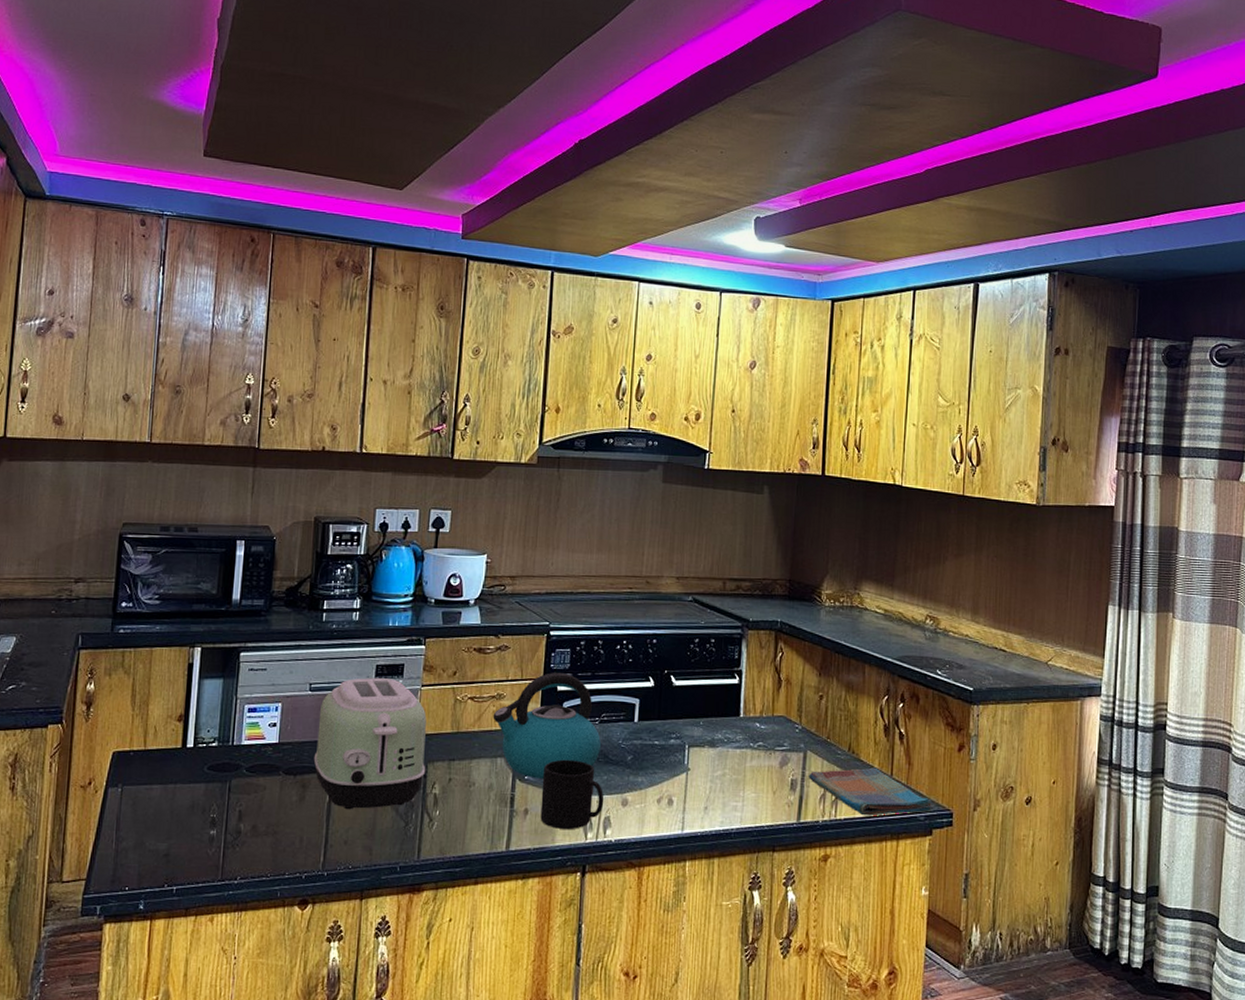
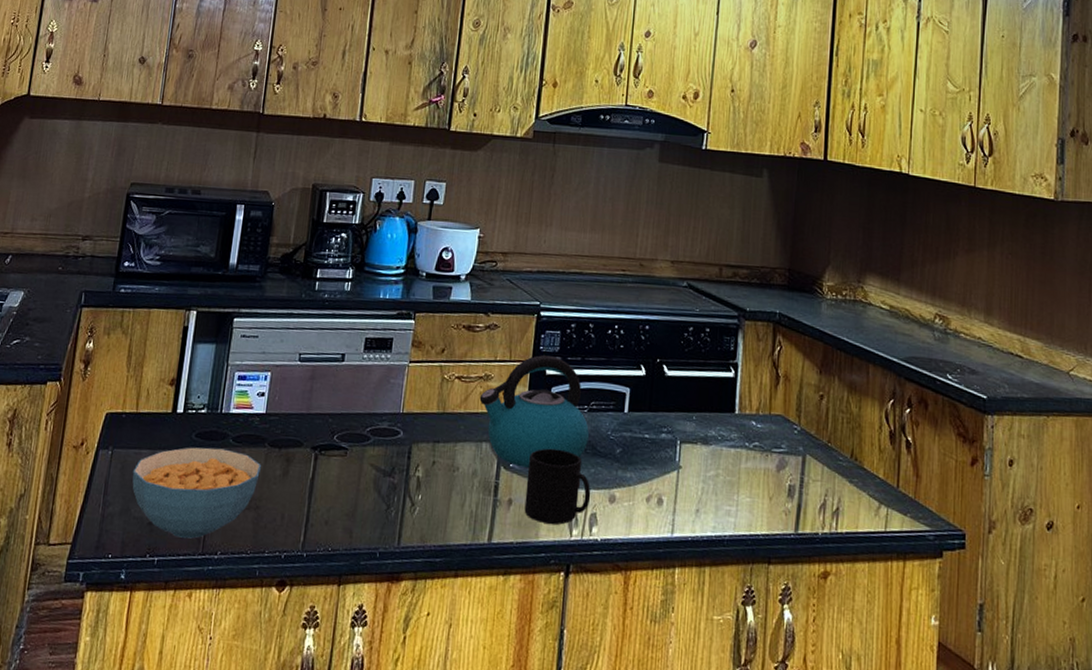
cereal bowl: none [144,779,277,867] -> present [132,447,261,539]
toaster: present [313,678,427,810] -> none [299,350,413,488]
dish towel: present [809,767,934,816] -> none [808,477,944,532]

